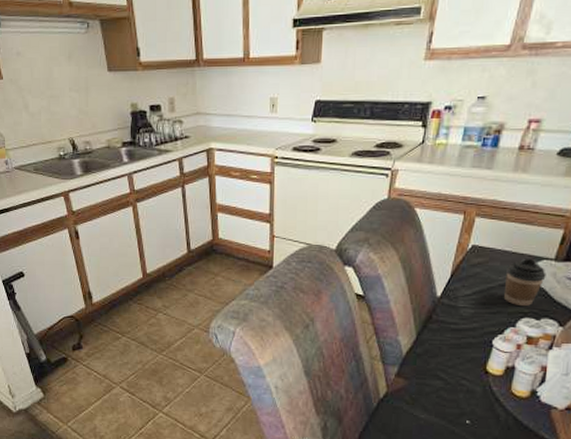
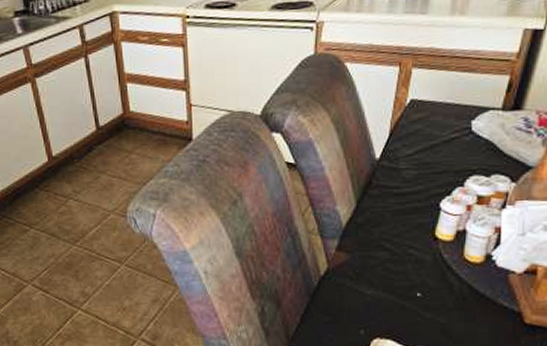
coffee cup: present [504,258,546,306] -> none [450,109,494,163]

